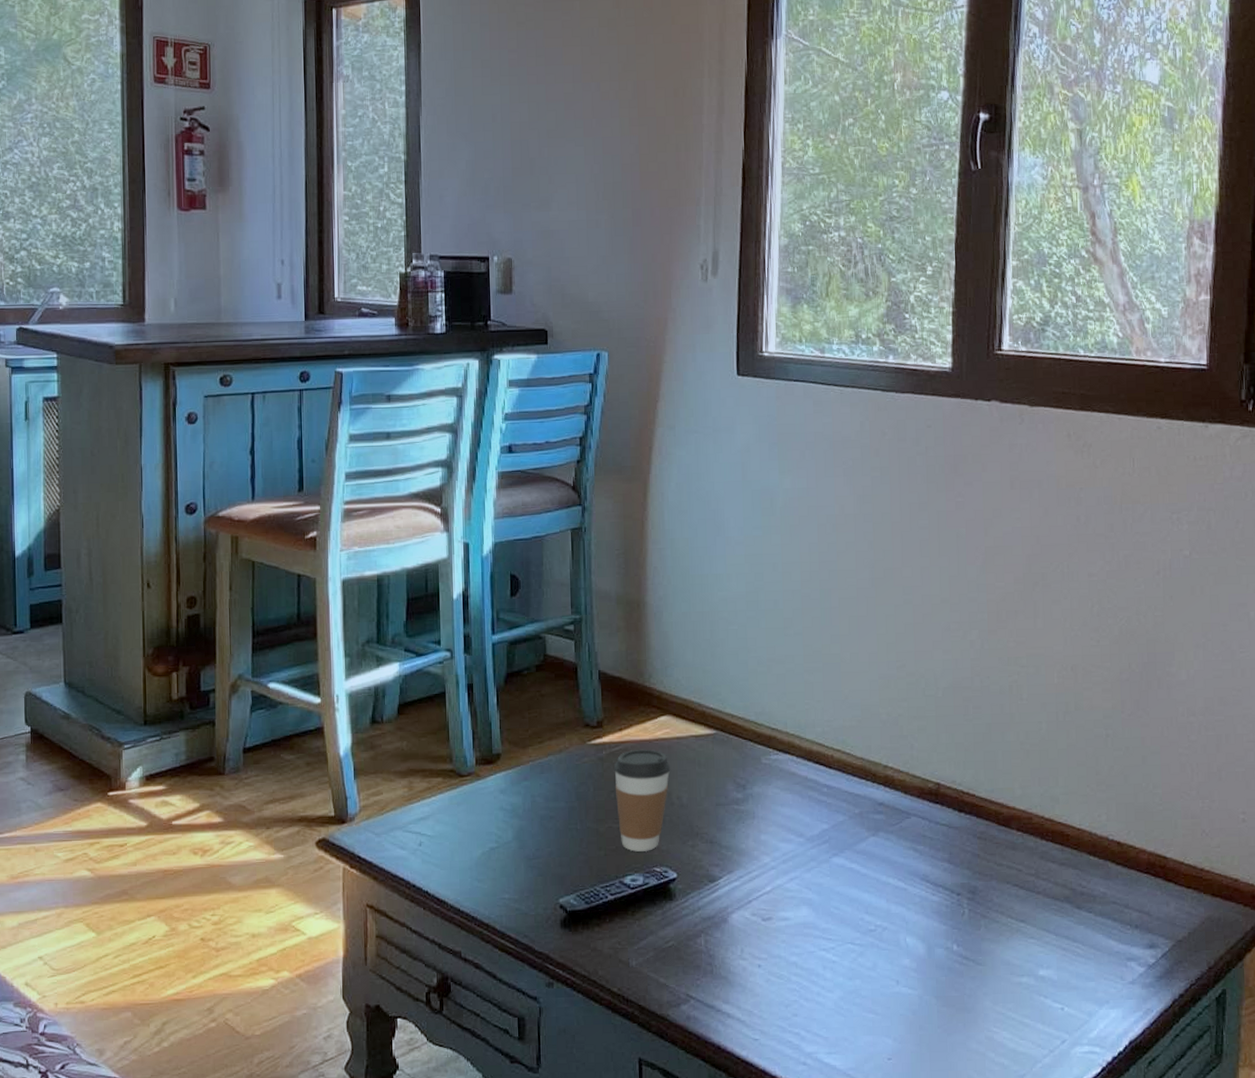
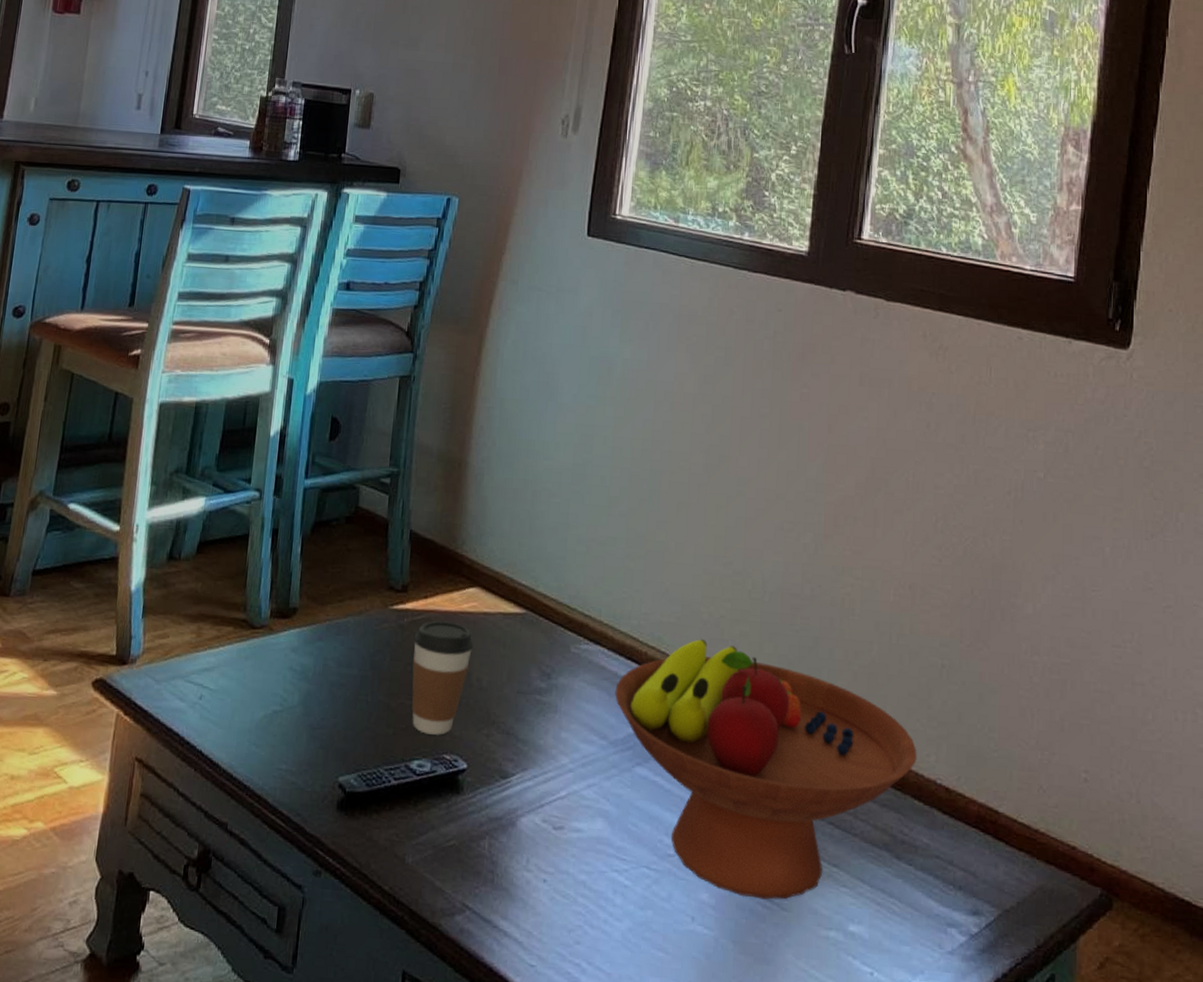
fruit bowl: none [807,738,1089,958] -> present [615,639,917,900]

